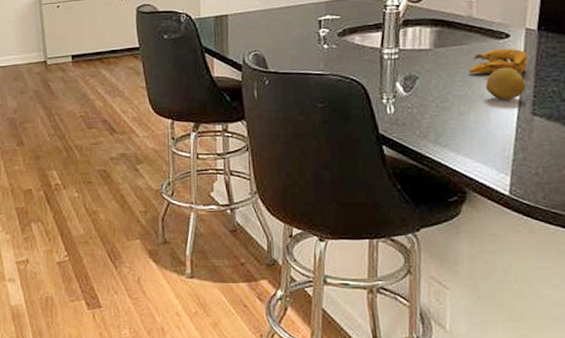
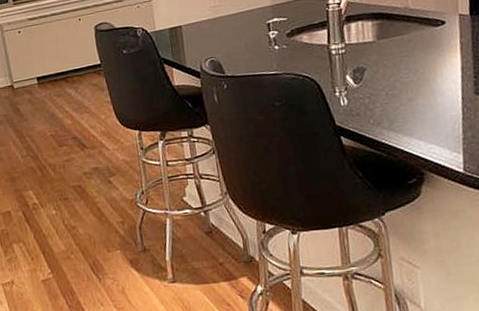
banana: present [469,48,528,74] -> none [412,34,465,61]
fruit: present [485,67,526,101] -> none [428,51,467,84]

